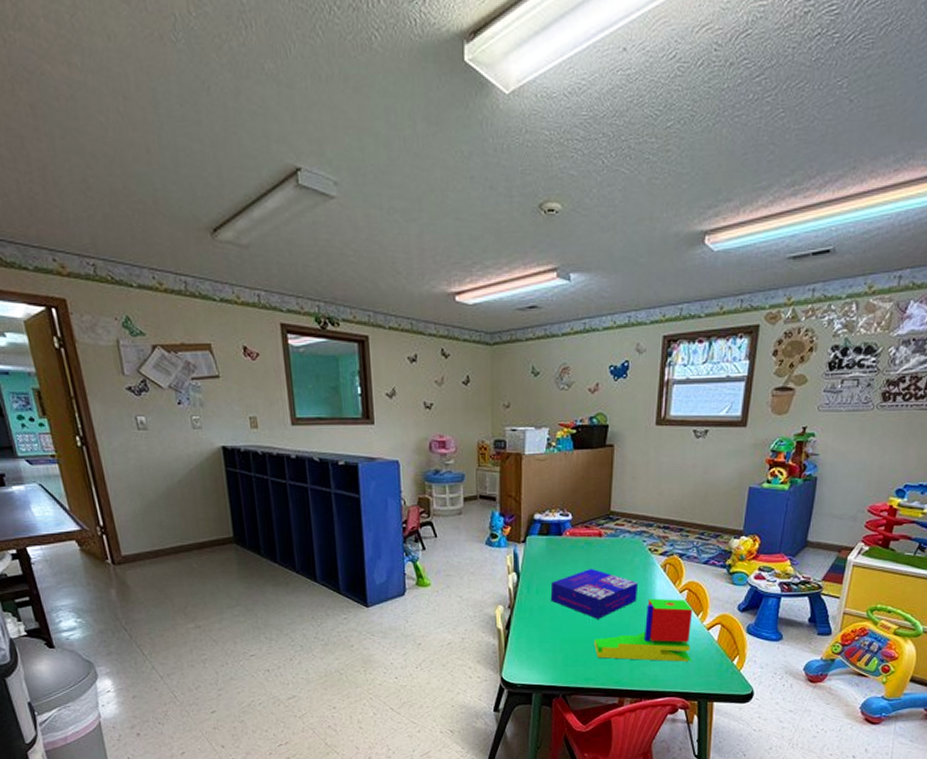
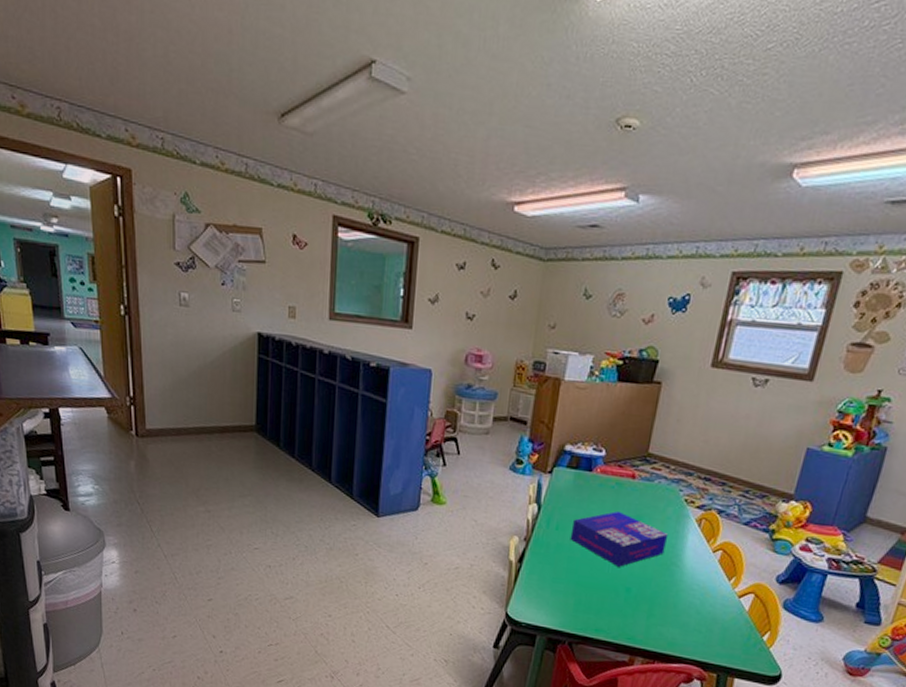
toy blocks: present [594,598,693,663] -> none [610,553,726,631]

